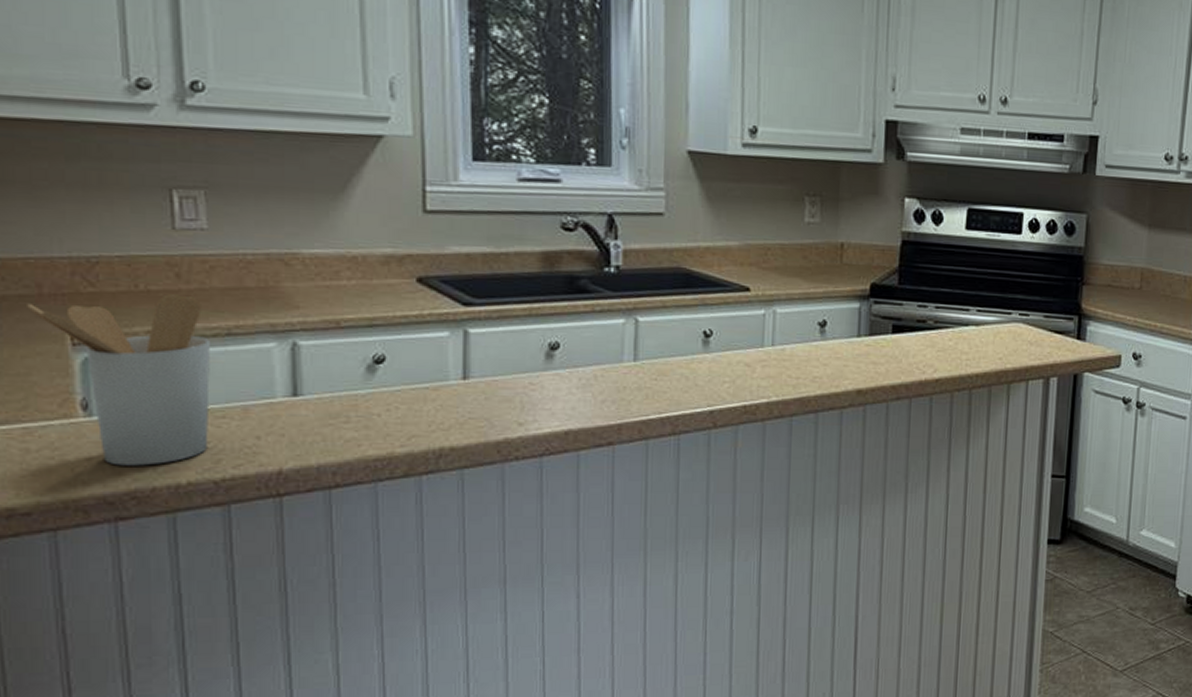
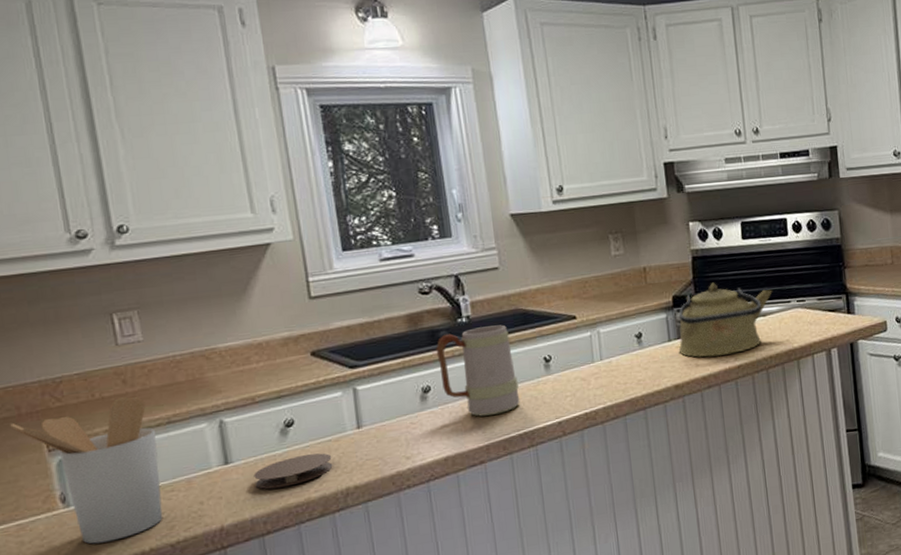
coaster: none [327,400,427,435] -> present [254,453,333,489]
mug: none [572,281,668,390] -> present [436,324,520,417]
kettle: none [868,275,992,365] -> present [678,282,772,358]

